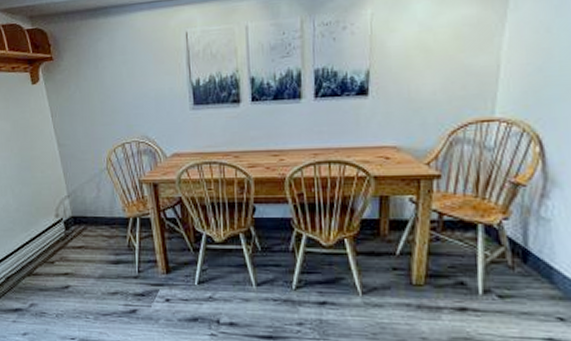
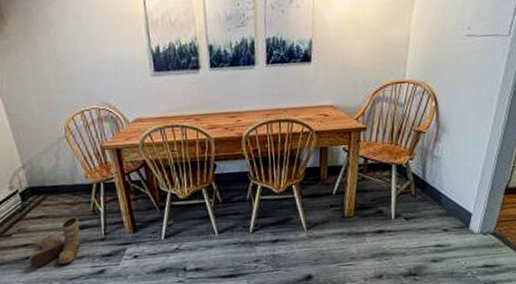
boots: none [67,251,116,299] -> present [28,218,80,268]

